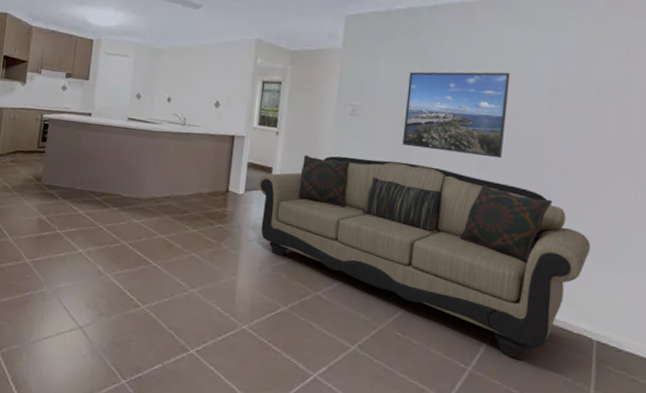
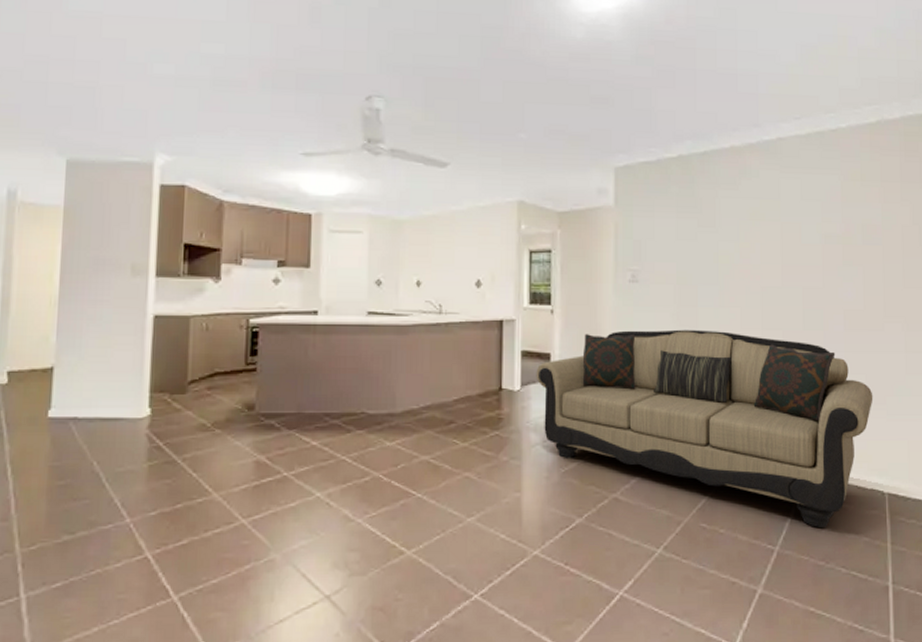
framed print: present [402,71,510,159] -> none [687,220,785,314]

